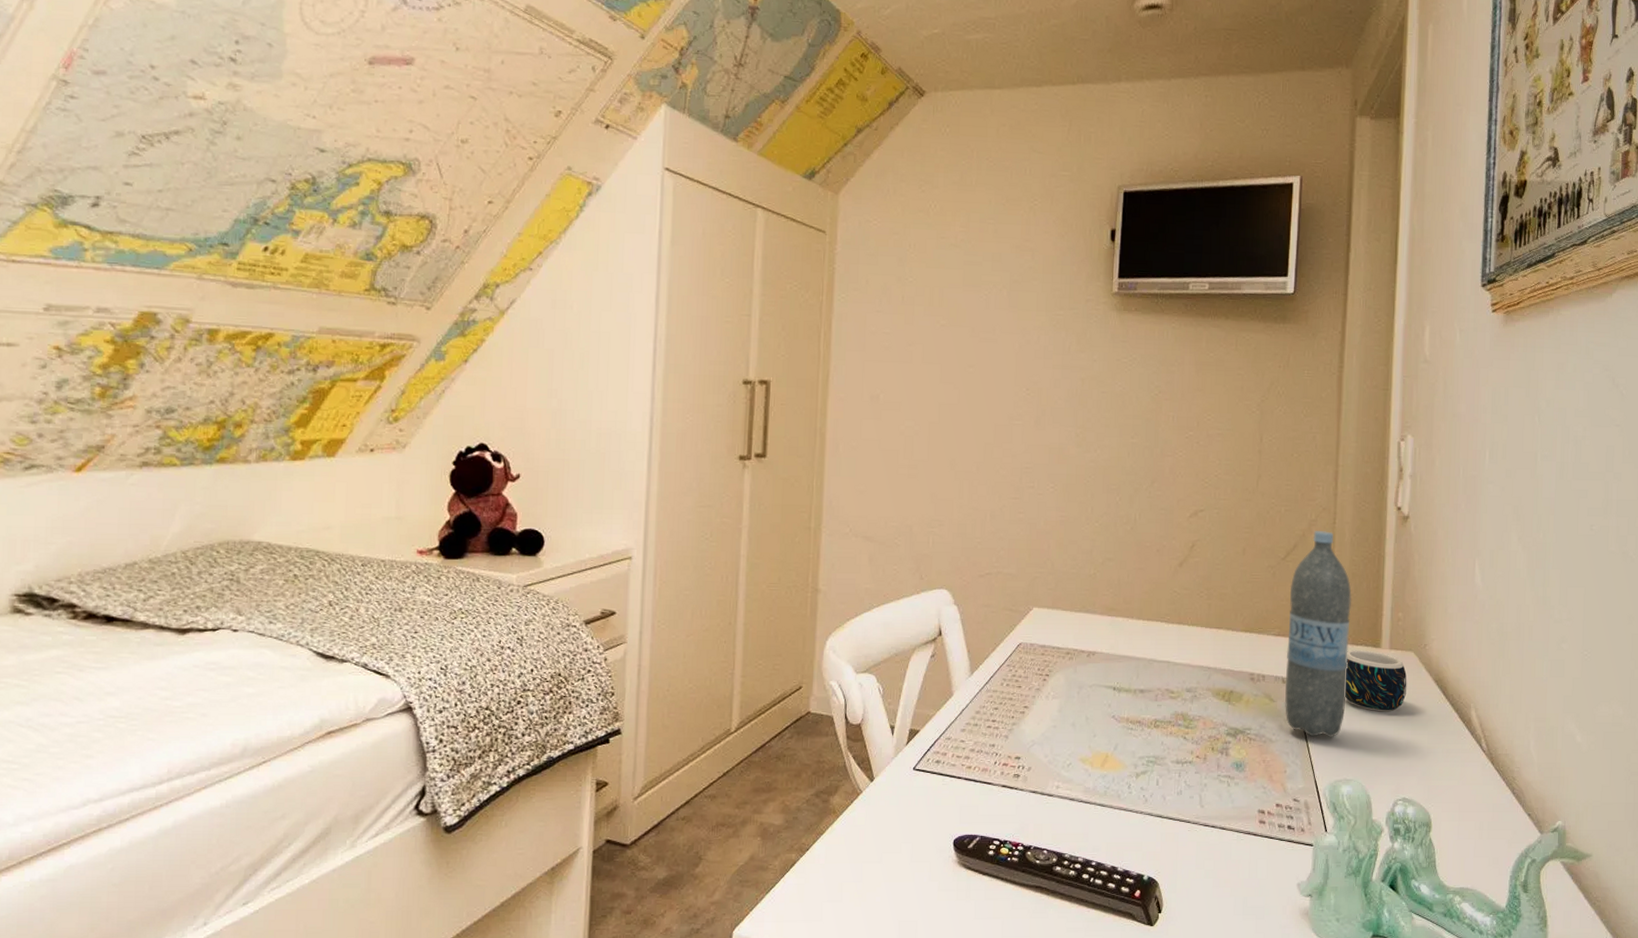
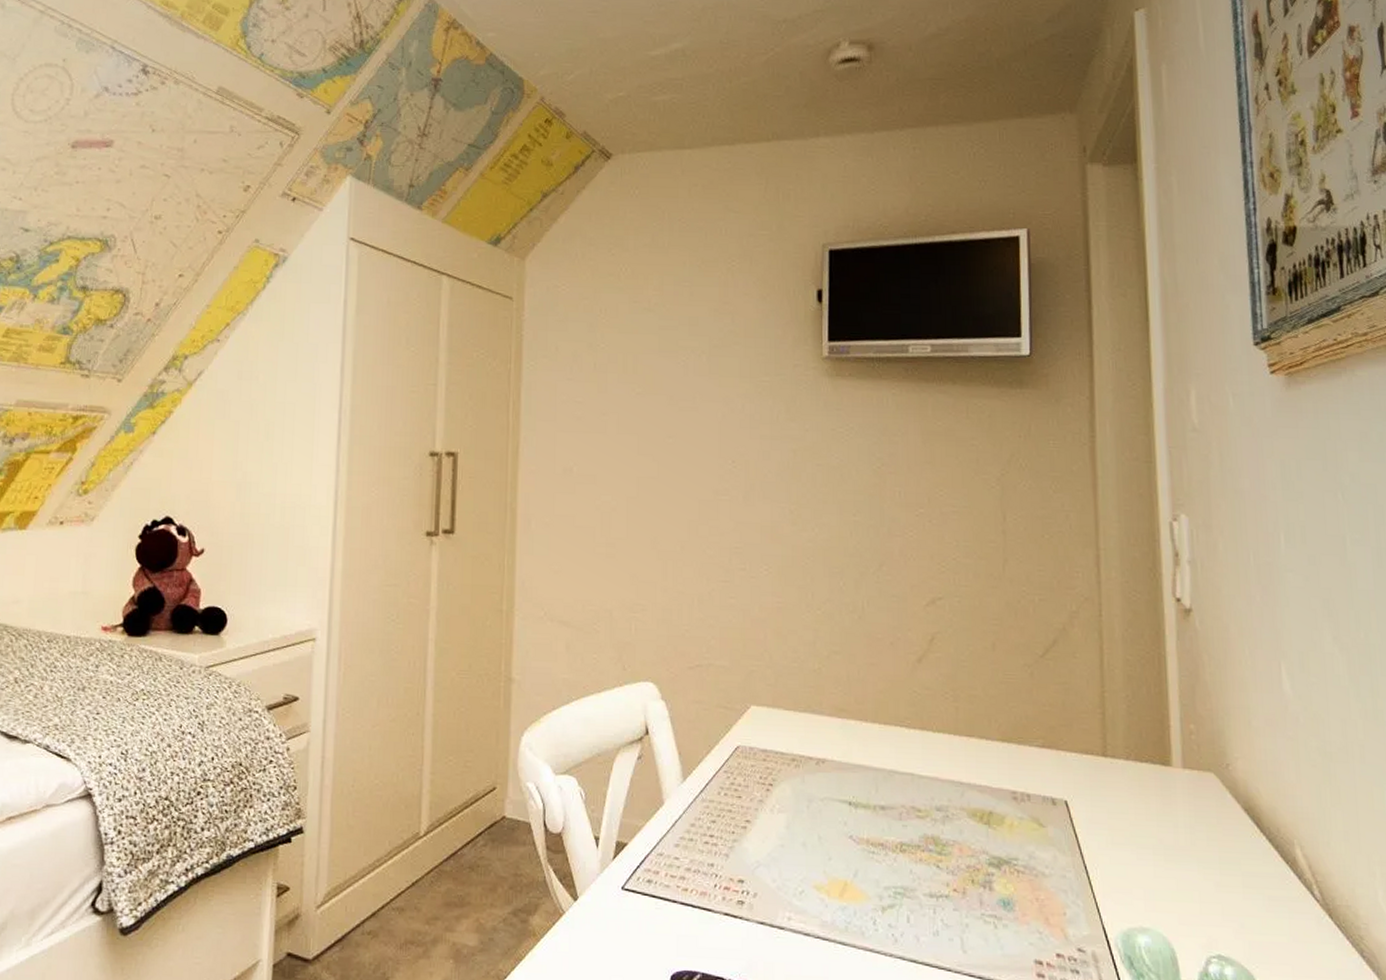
water bottle: present [1285,531,1352,738] -> none [1052,624,1133,875]
mug: present [1345,650,1407,712] -> none [1129,767,1210,846]

